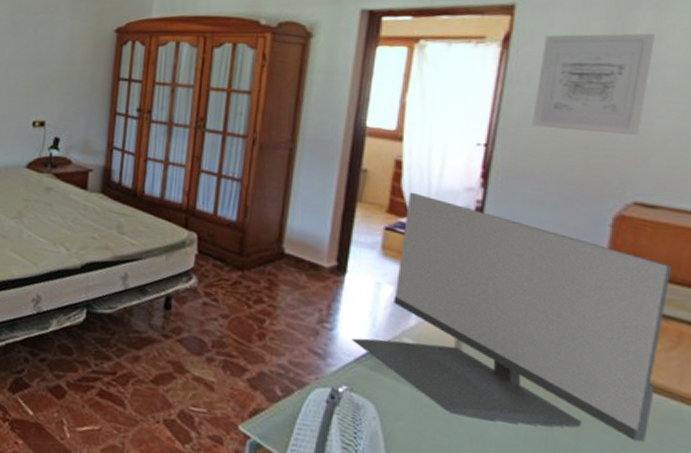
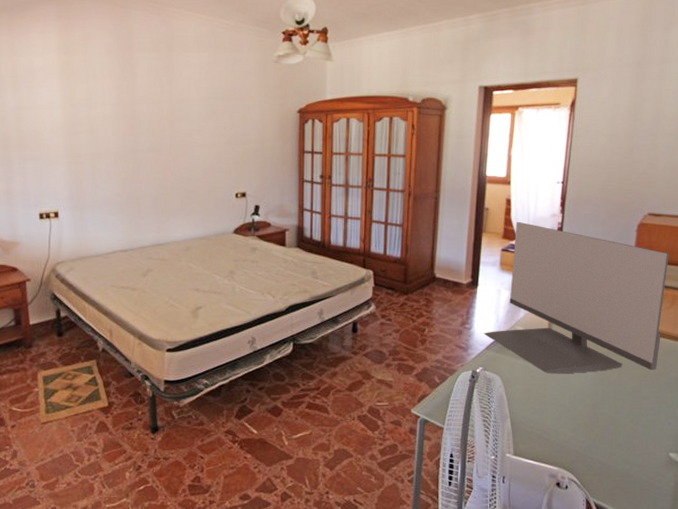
wall art: present [532,33,655,135] -> none [590,96,658,167]

